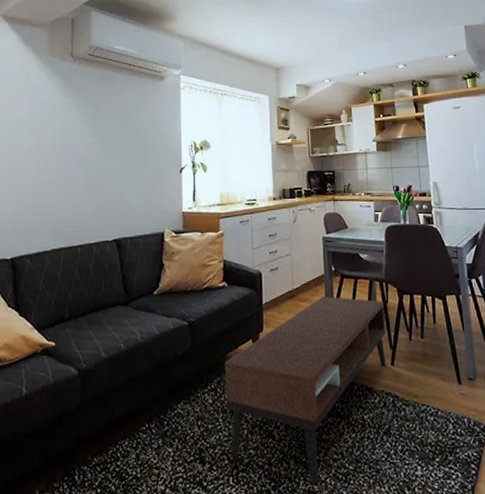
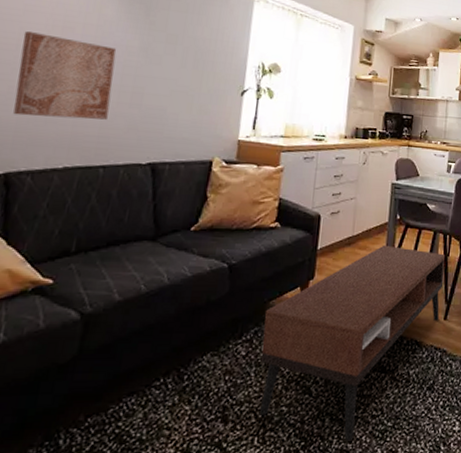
wall art: none [11,143,79,211] -> present [13,31,117,120]

